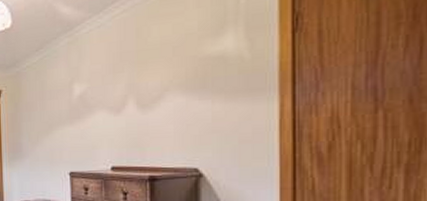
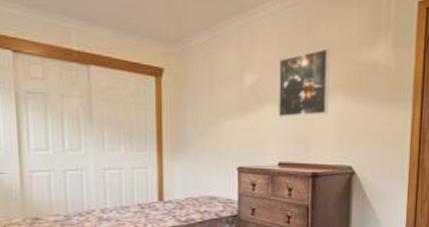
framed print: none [108,48,166,122] -> present [279,48,330,117]

